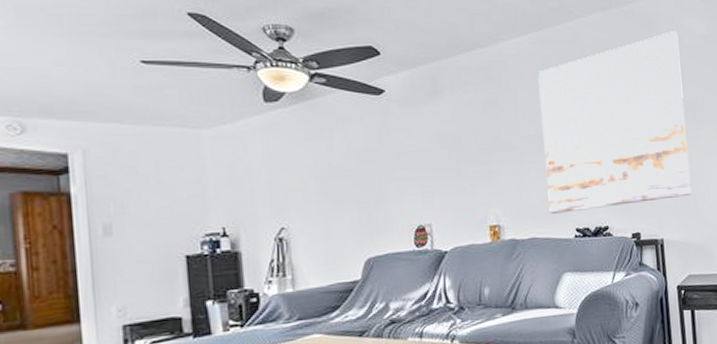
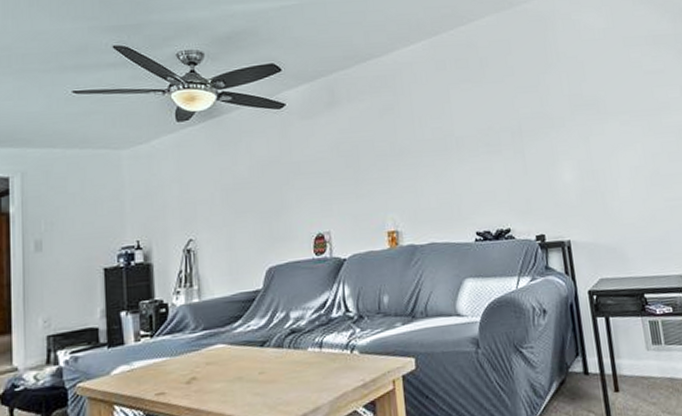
wall art: present [538,30,691,214] -> none [432,26,599,218]

